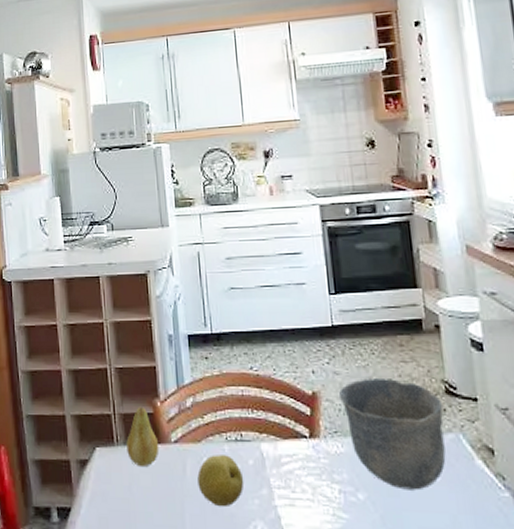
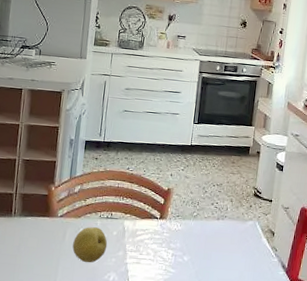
fruit: present [126,407,160,466] -> none [21,189,48,233]
cup: present [338,379,446,490] -> none [185,182,251,256]

